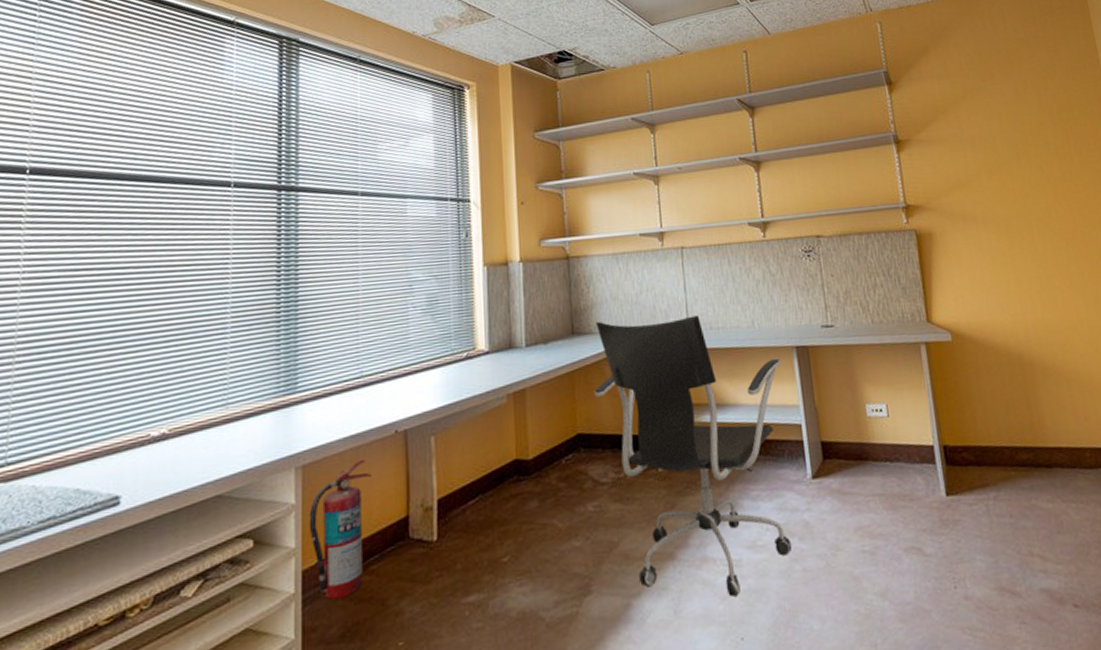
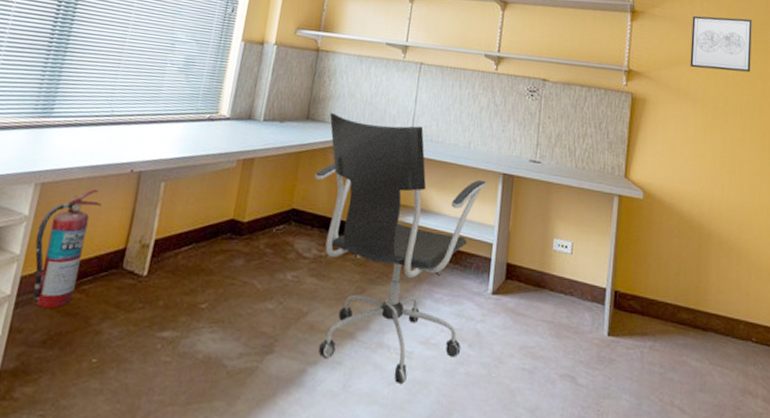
wall art: none [962,122,1038,188] -> present [690,15,752,73]

